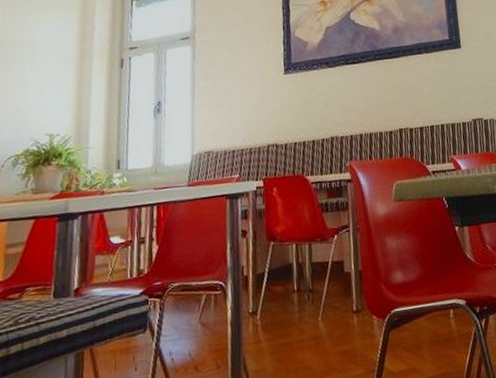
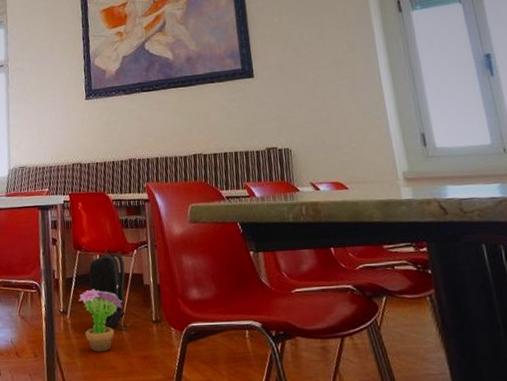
decorative plant: none [270,283,321,354] -> present [78,289,123,352]
backpack: none [283,237,334,327] -> present [89,249,136,331]

